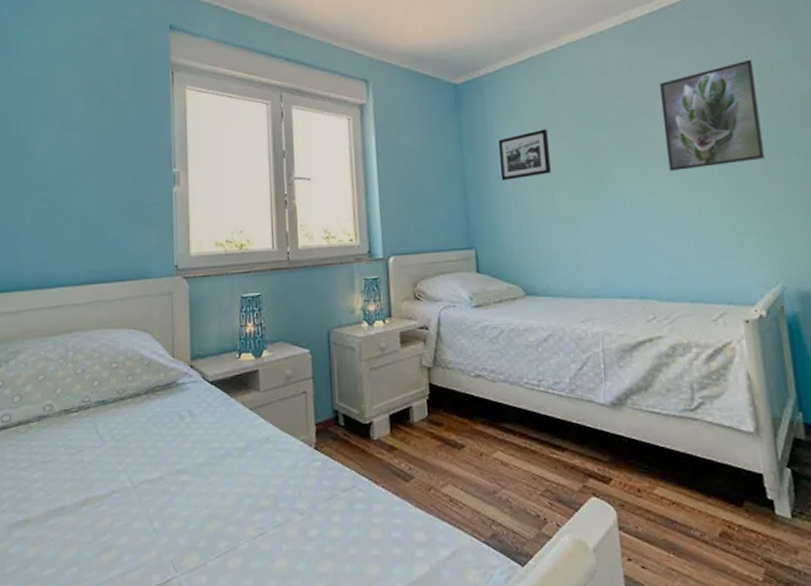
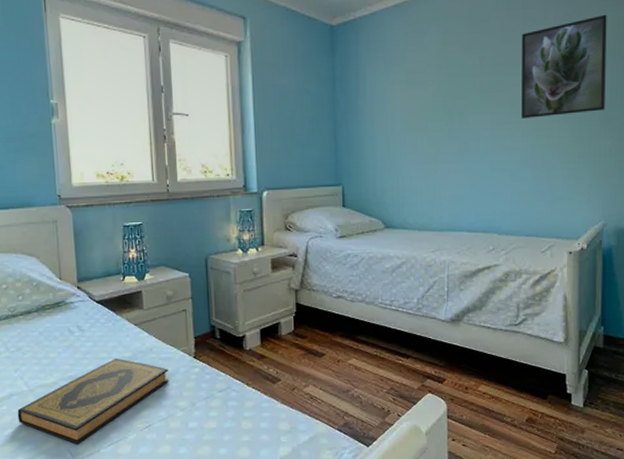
hardback book: none [118,448,287,555] -> present [17,358,169,445]
picture frame: present [498,129,551,181] -> none [369,74,415,123]

